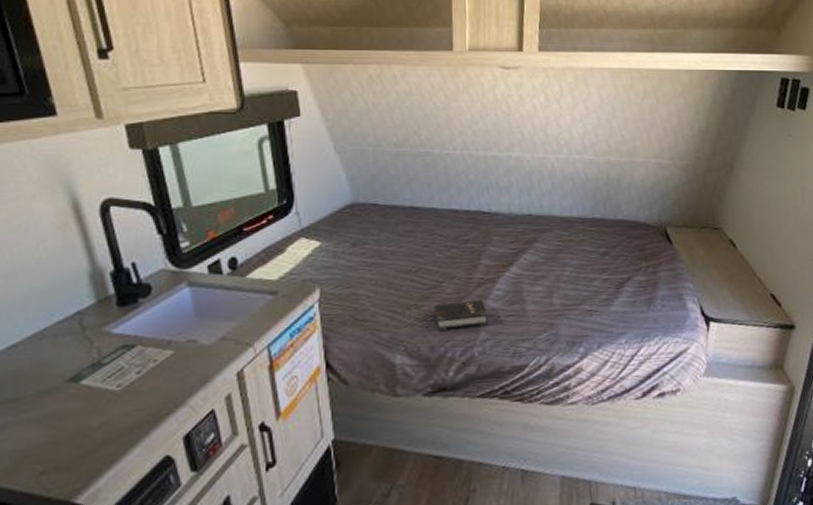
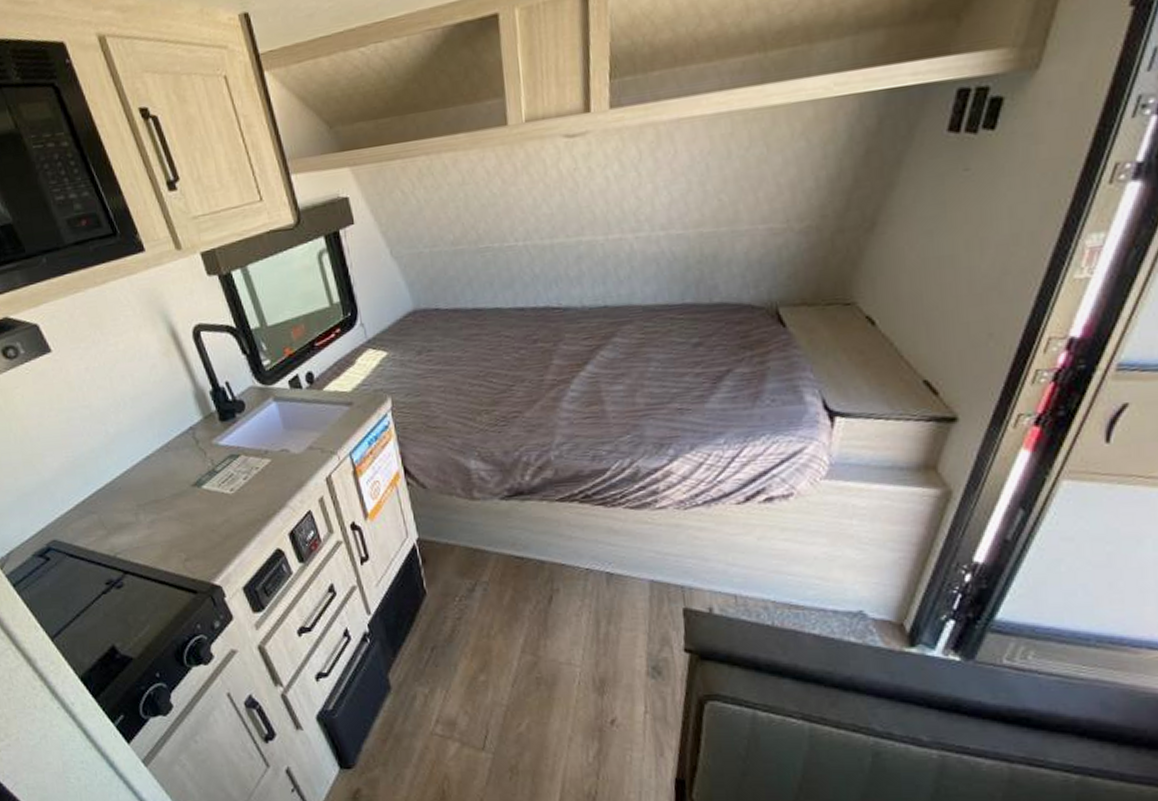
hardback book: present [434,300,489,330] -> none [505,402,565,435]

